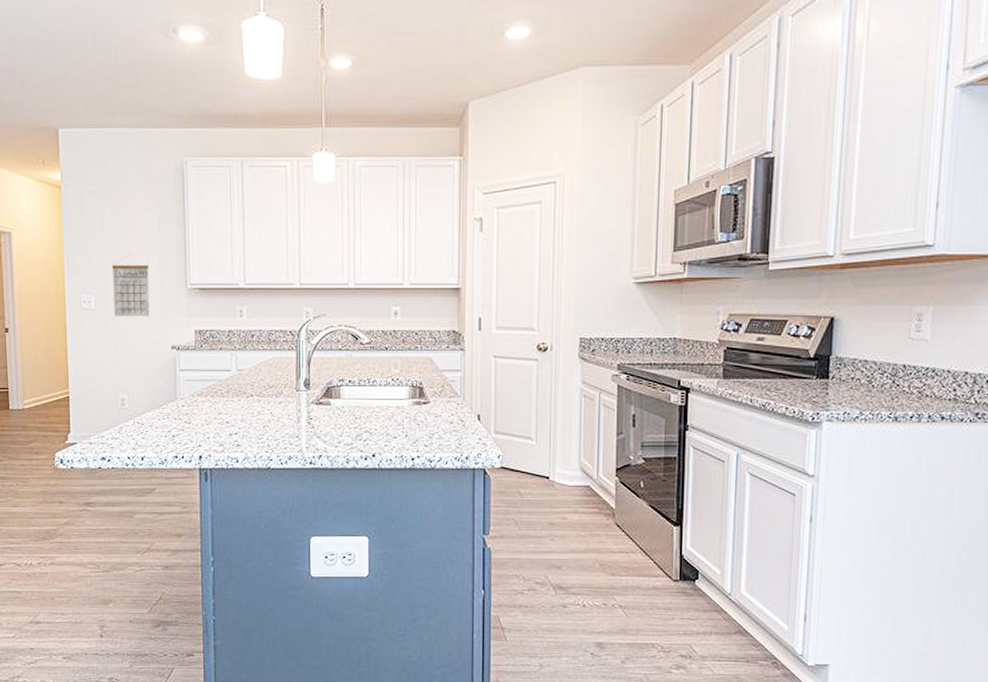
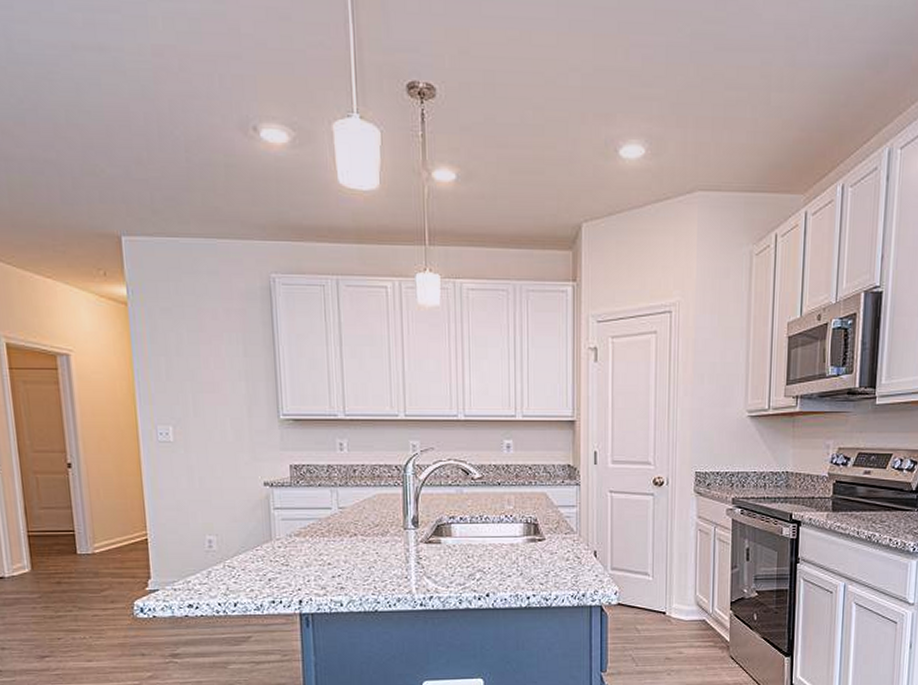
calendar: present [111,255,150,317] -> none [191,382,238,450]

